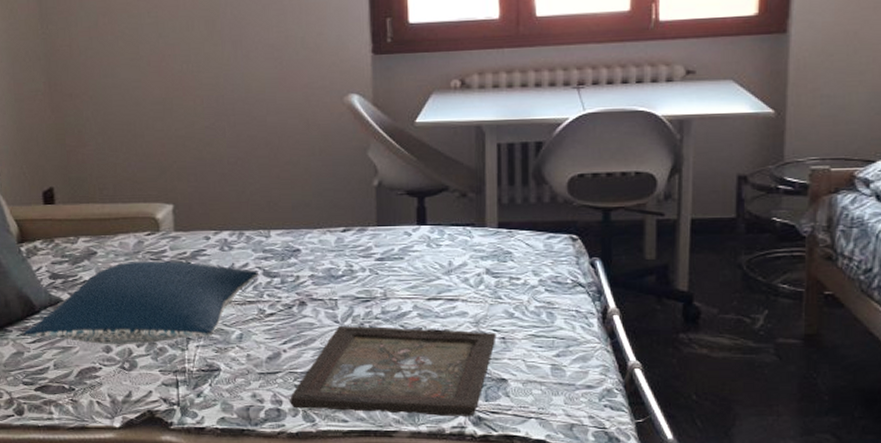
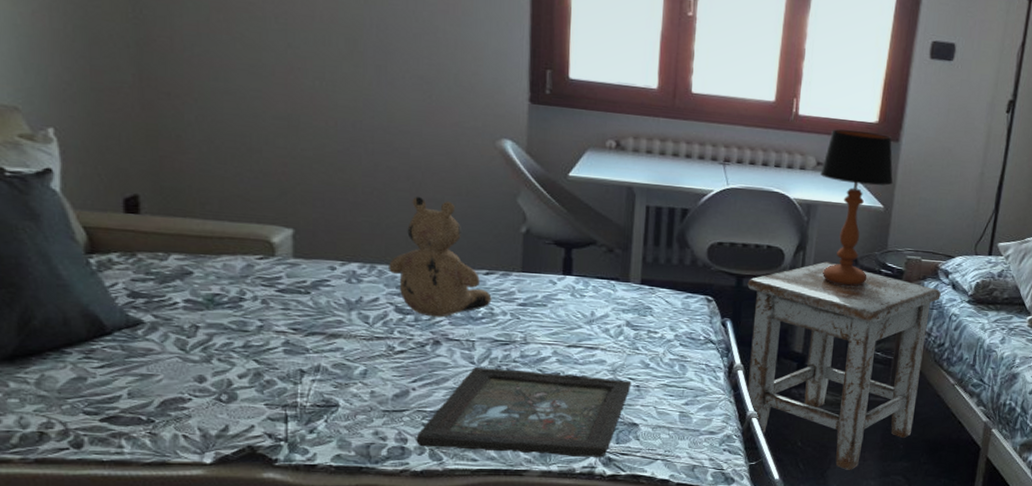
pillow: present [23,260,260,345] -> none [87,285,391,376]
teddy bear: none [255,160,350,278] -> present [389,196,492,318]
stool: none [616,183,863,428] -> present [746,262,942,470]
table lamp: none [691,27,784,209] -> present [820,129,893,286]

